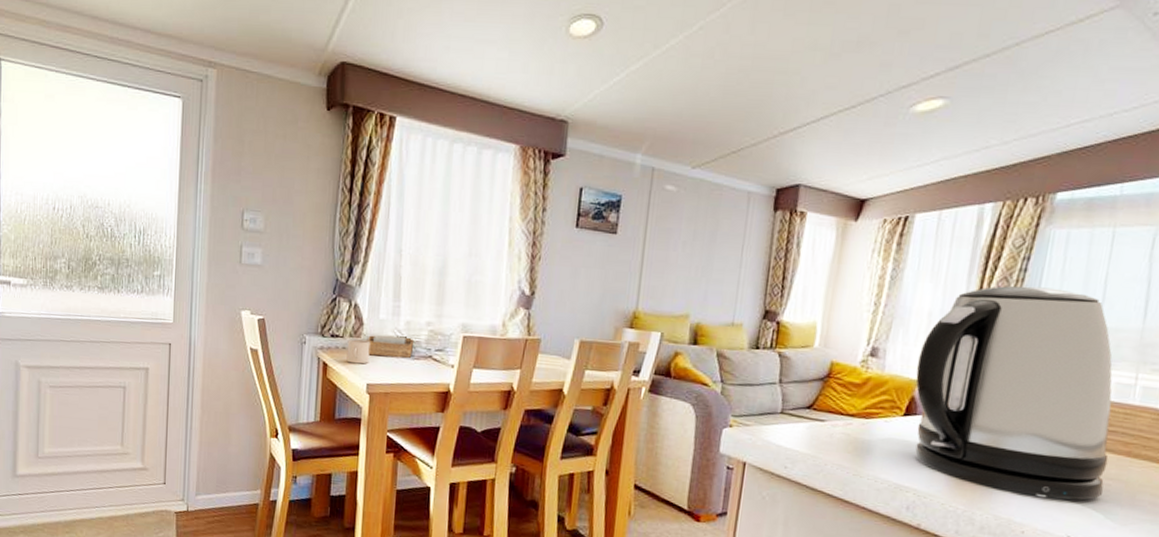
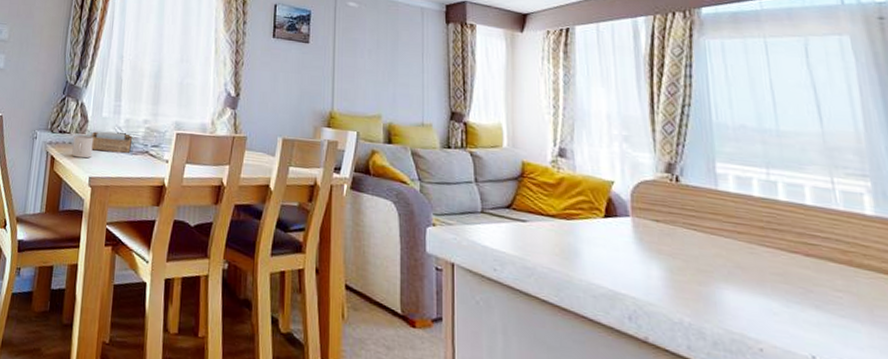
kettle: present [914,285,1113,500] -> none [607,90,835,314]

